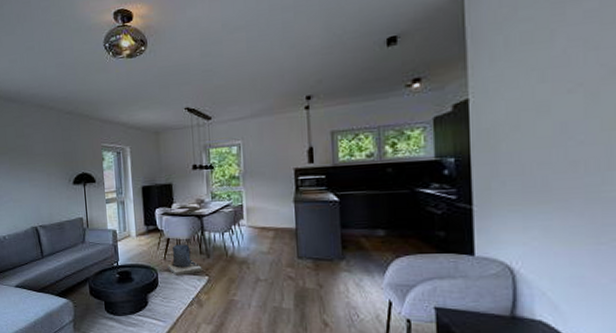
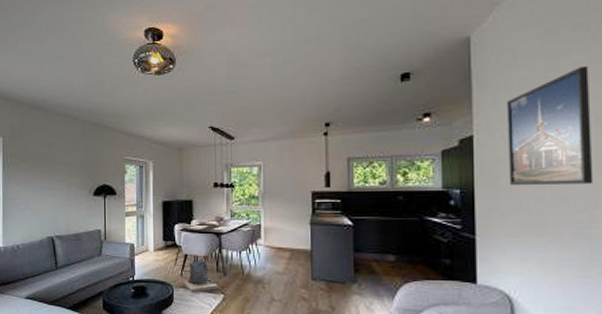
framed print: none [506,12,607,150] -> present [506,65,594,185]

